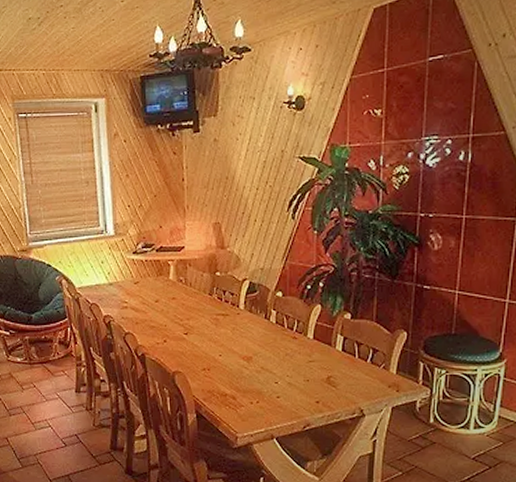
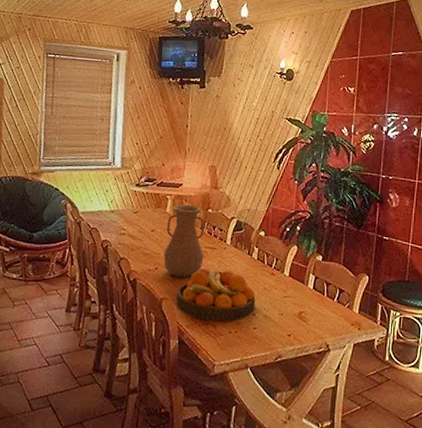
vase: none [171,269,216,349] -> present [163,204,204,278]
fruit bowl: none [189,336,277,392] -> present [176,267,256,322]

